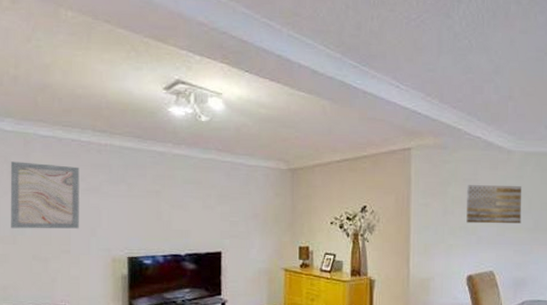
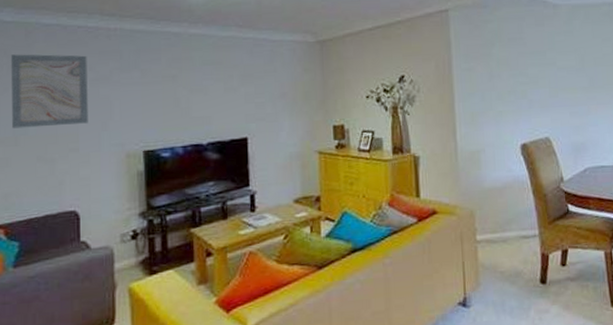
wall art: present [466,185,522,224] -> none [511,42,575,87]

